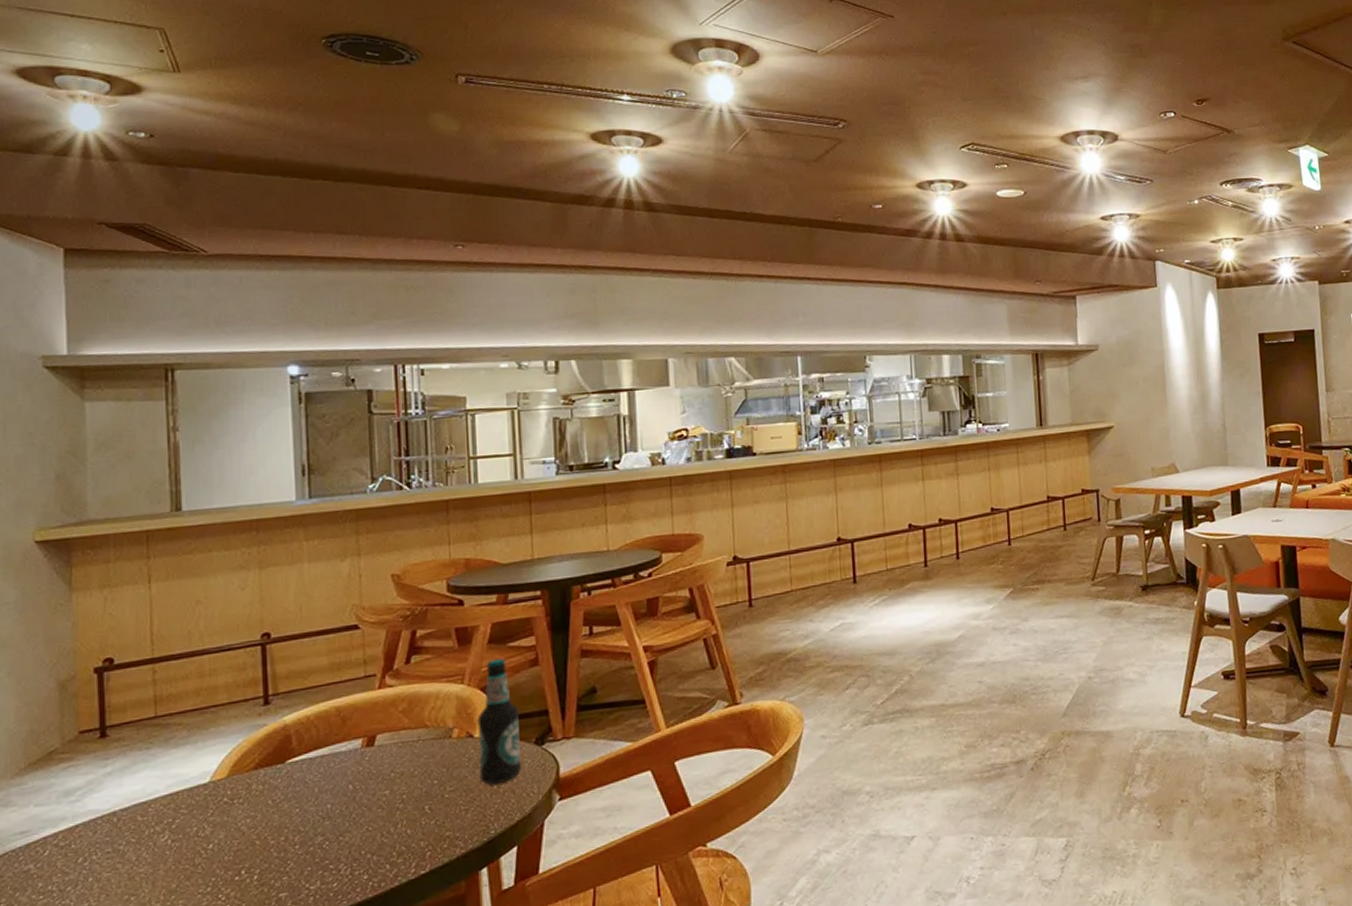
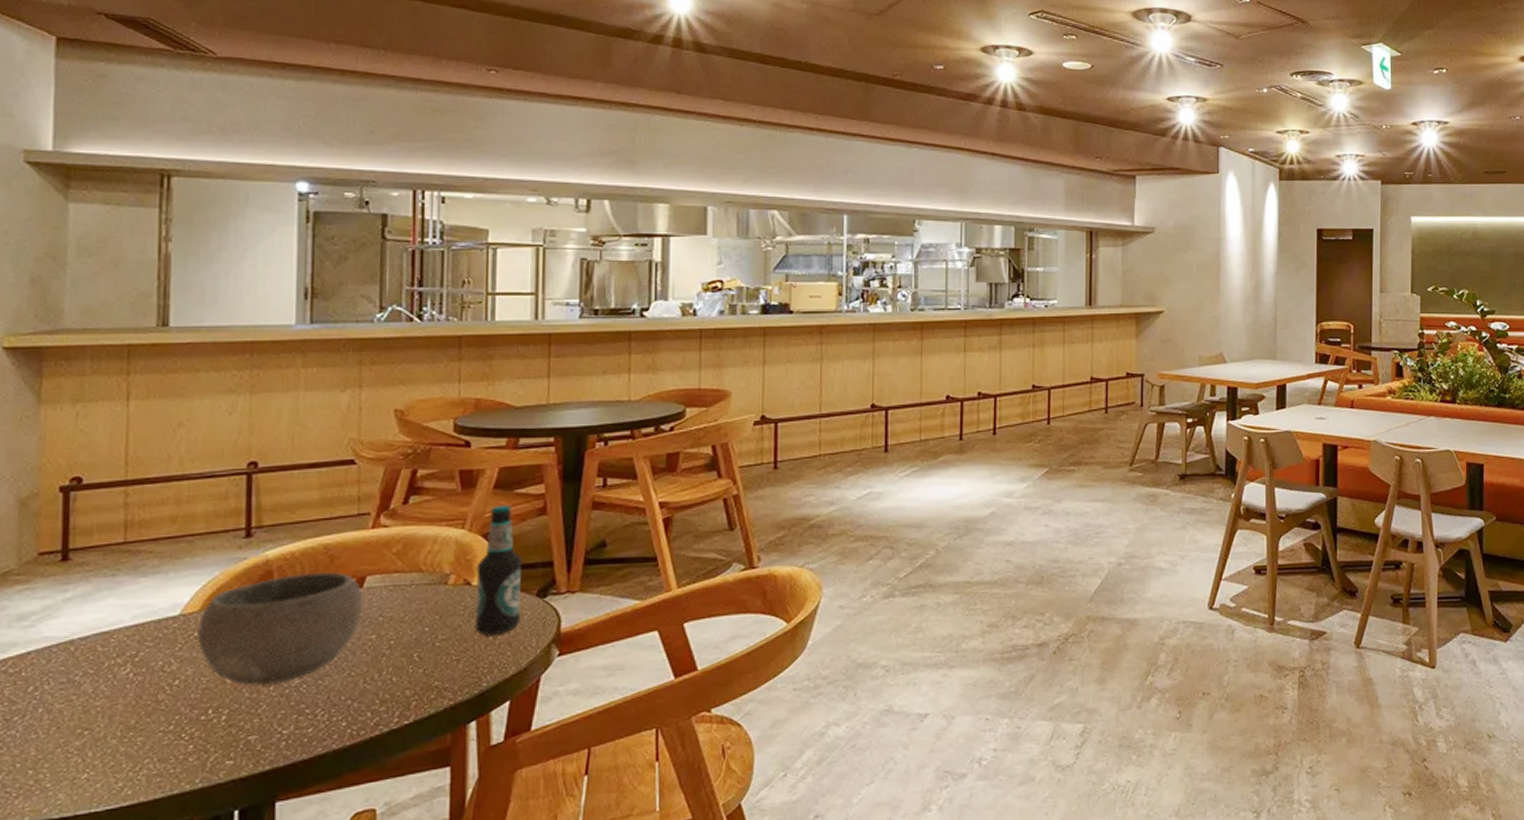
bowl: none [226,733,376,845] -> present [197,572,363,686]

